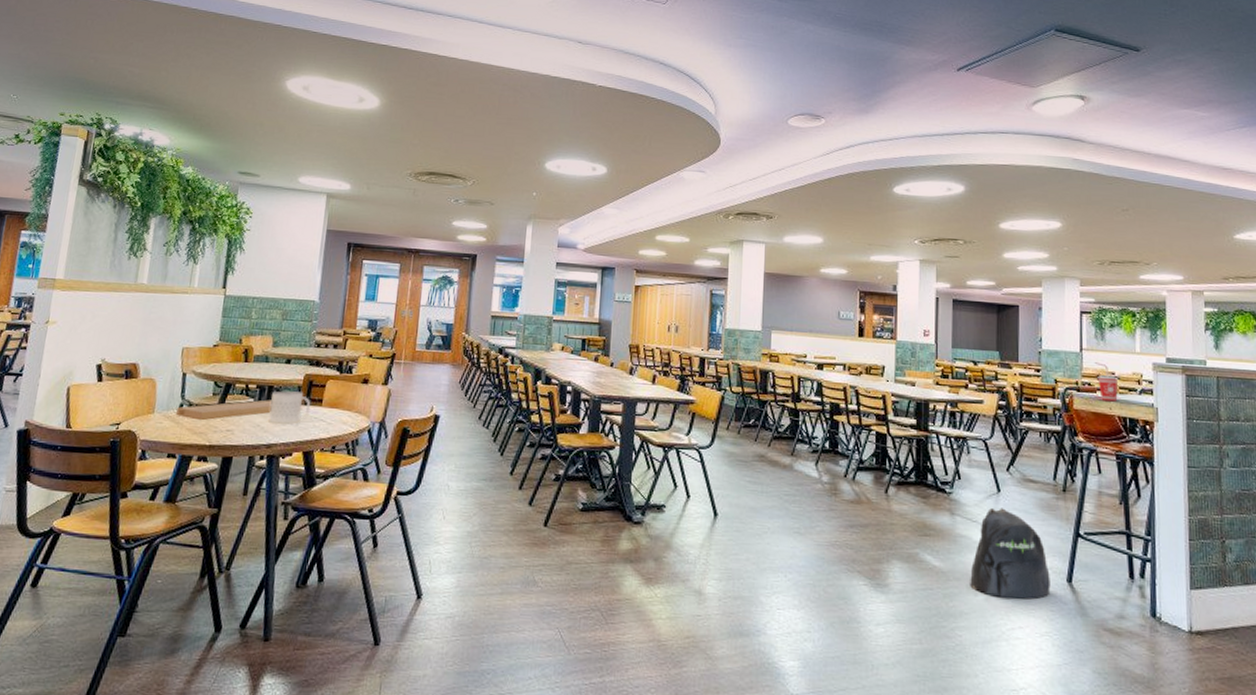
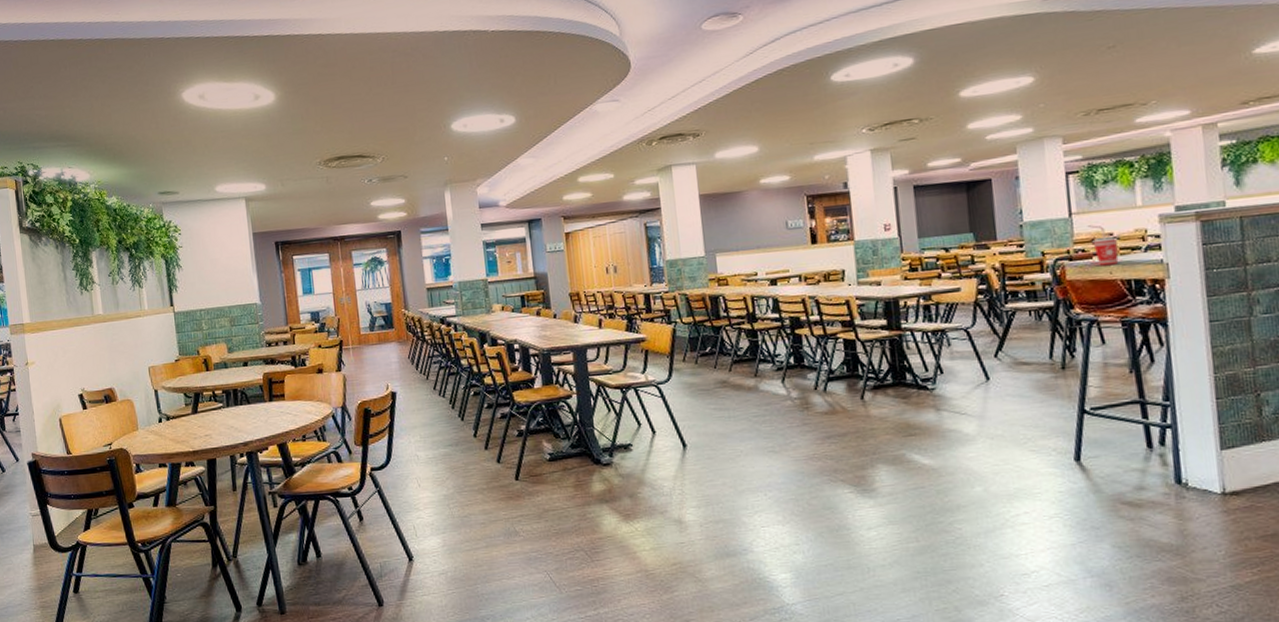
tray: present [176,399,273,421] -> none [157,402,241,431]
mug: present [268,391,311,425] -> none [238,390,276,424]
backpack: present [970,508,1051,600] -> none [964,396,1057,487]

